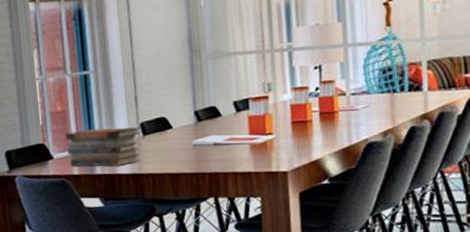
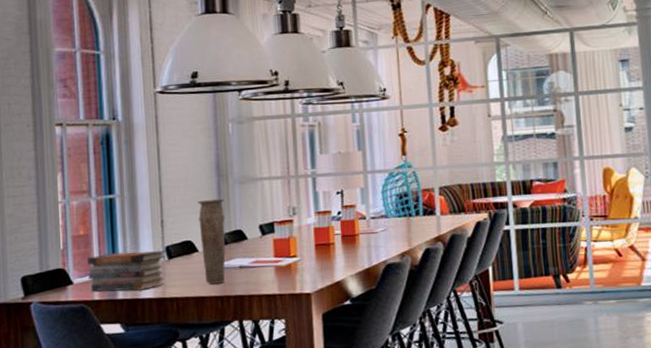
vase: none [171,74,200,161] -> present [198,198,226,284]

